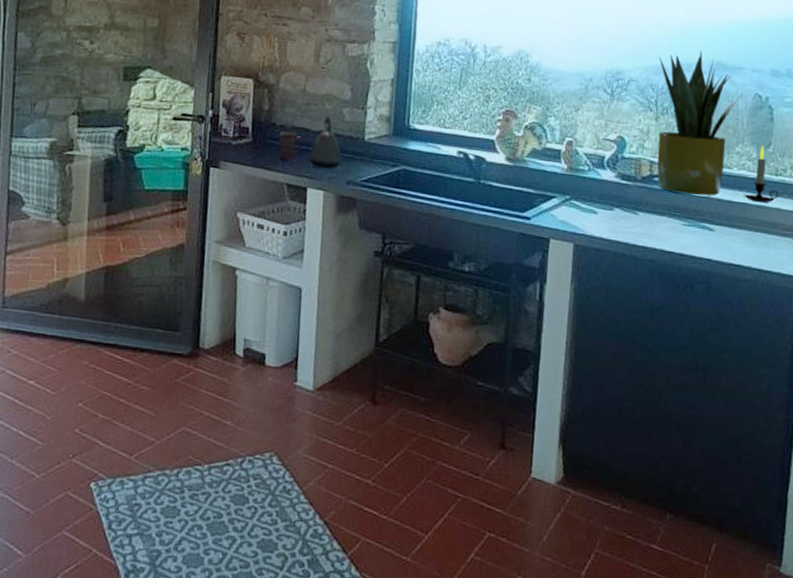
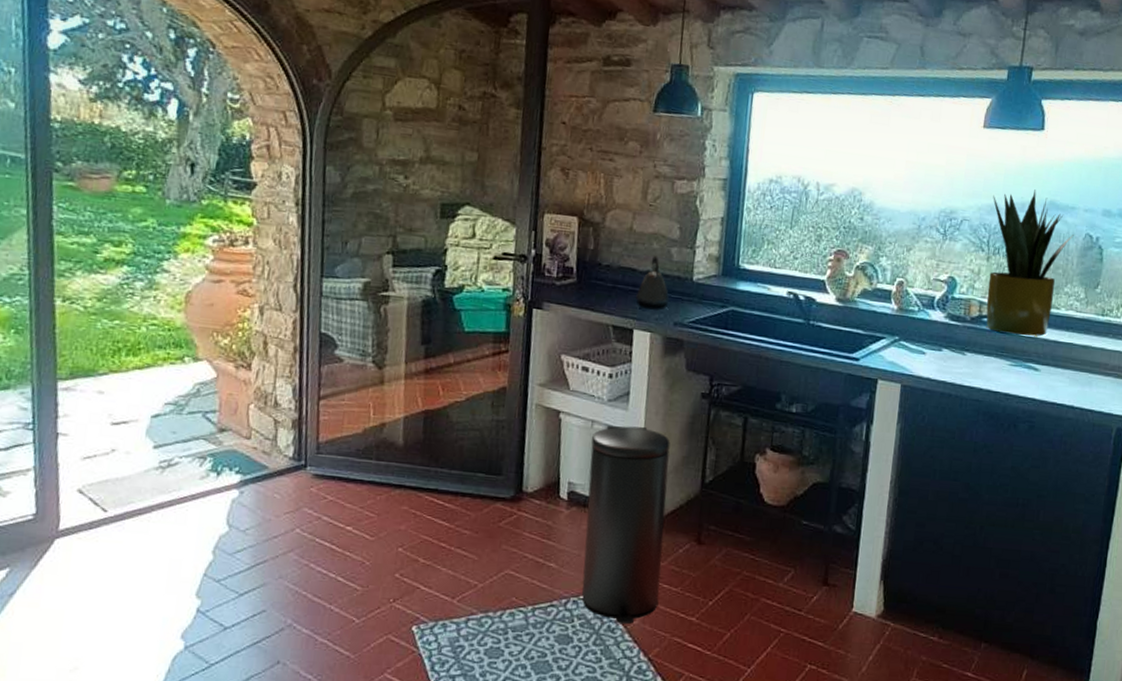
pedal bin: none [257,283,344,486] -> present [582,425,670,625]
mug: present [279,130,305,161] -> none [604,270,631,302]
candle: present [744,145,779,203] -> none [1070,286,1104,343]

